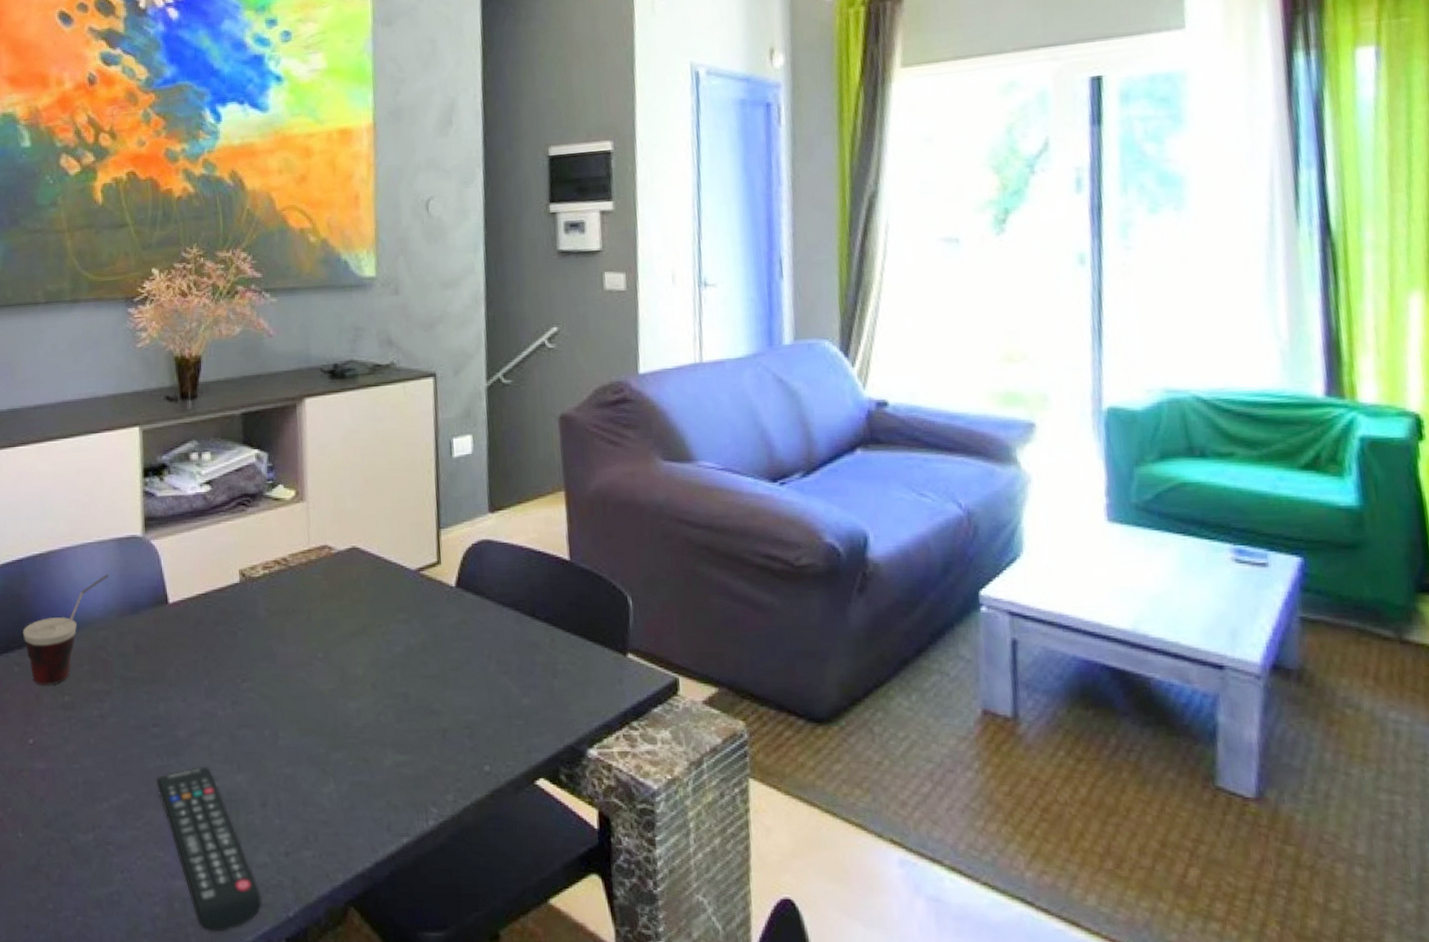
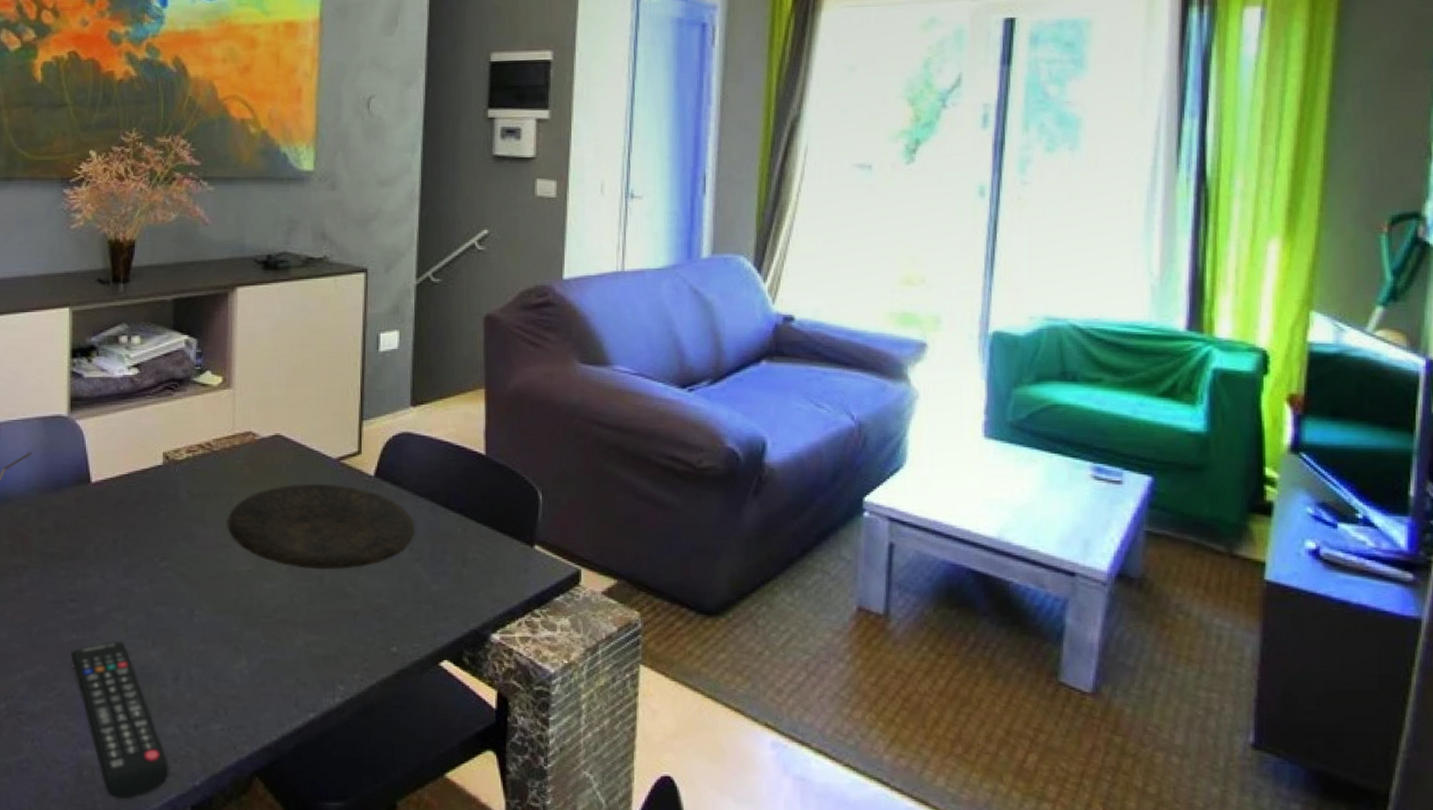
plate: none [307,596,502,686] -> present [227,484,416,570]

